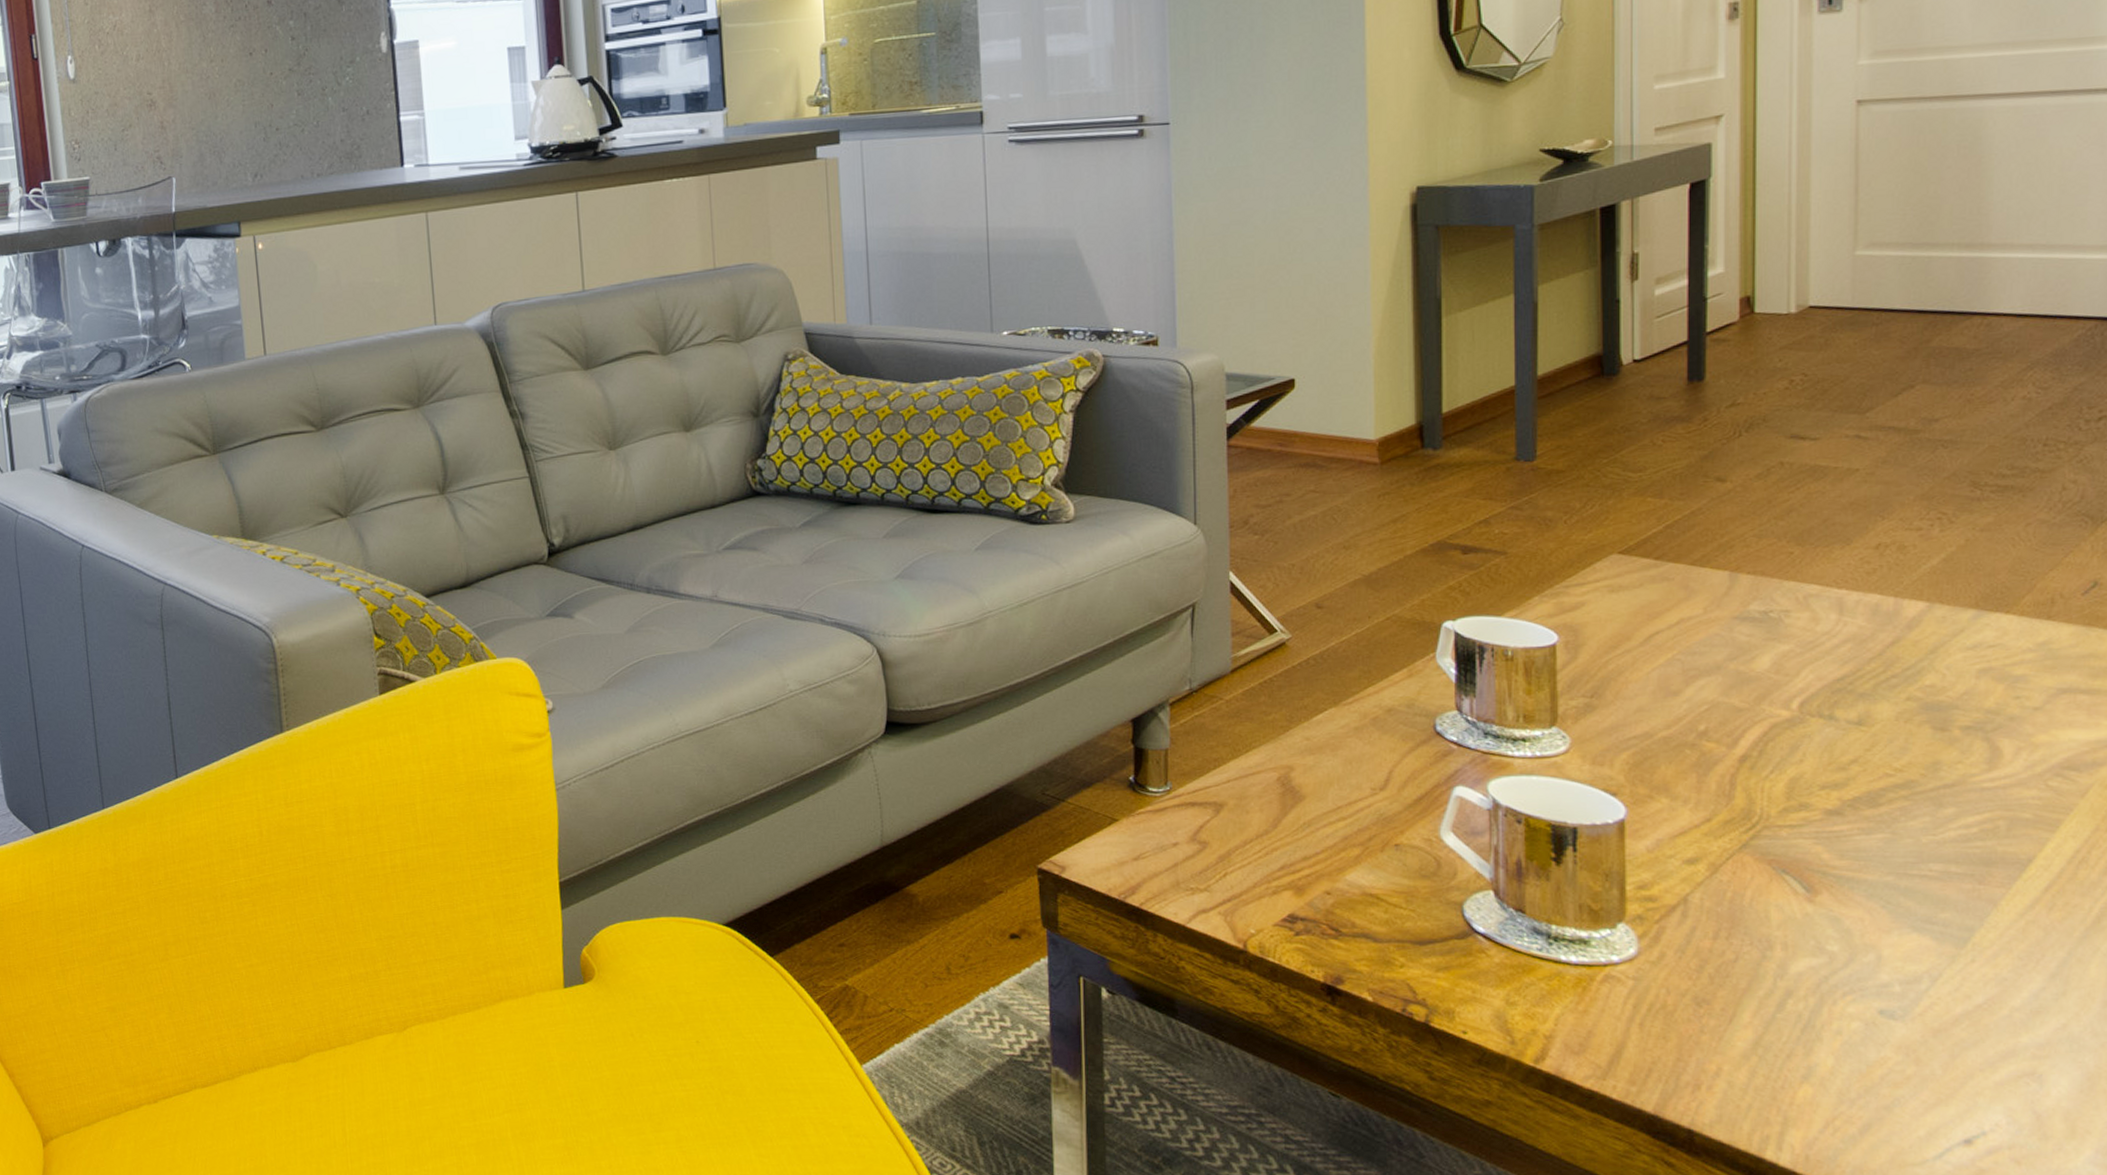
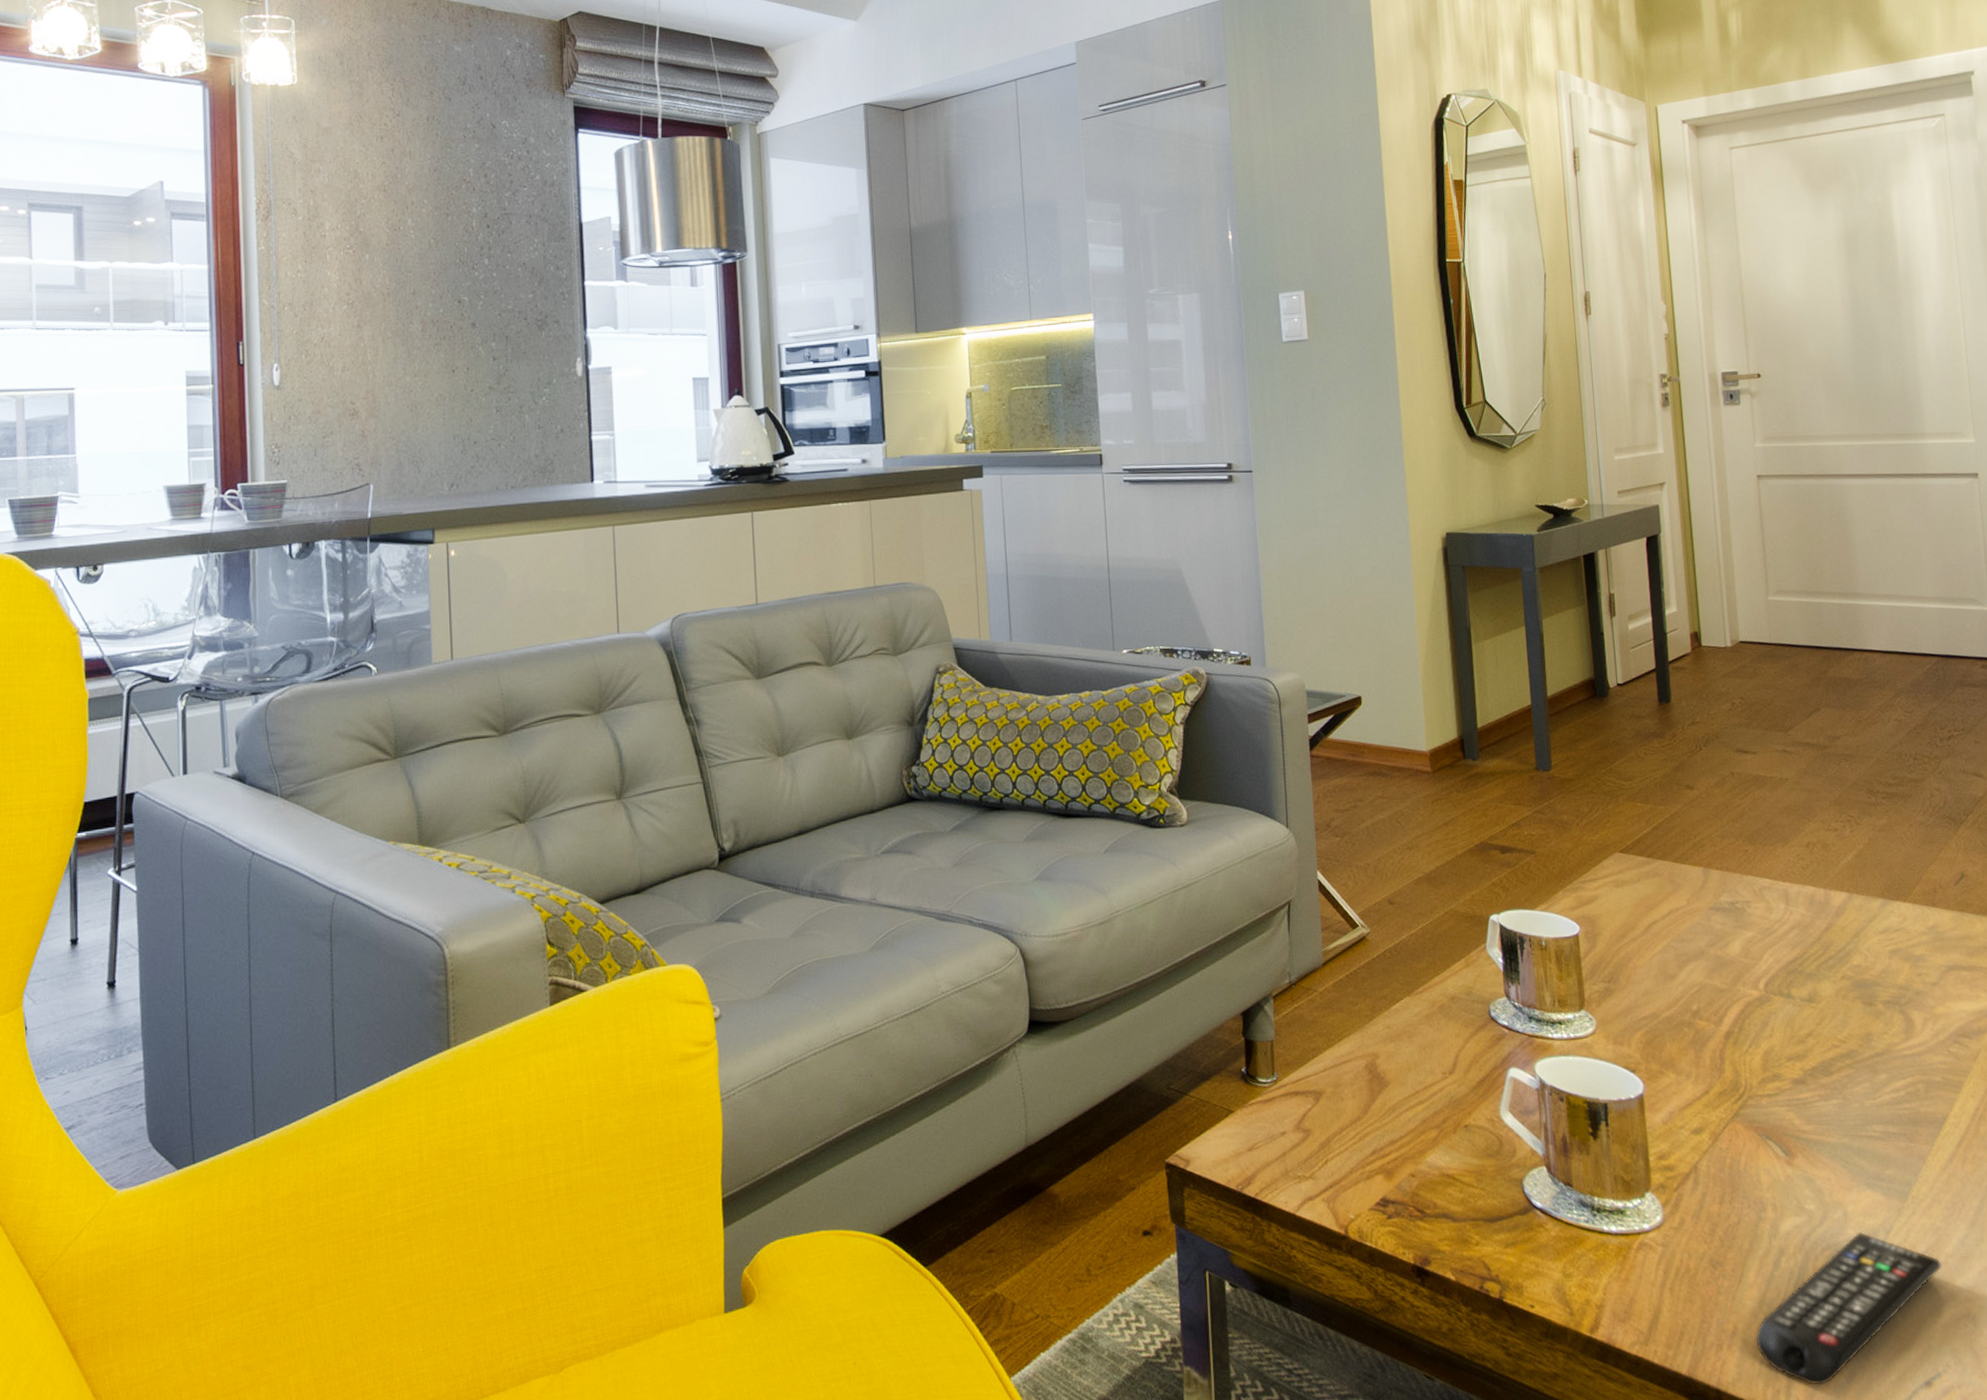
remote control: none [1744,977,2005,1135] -> present [1755,1231,1943,1386]

